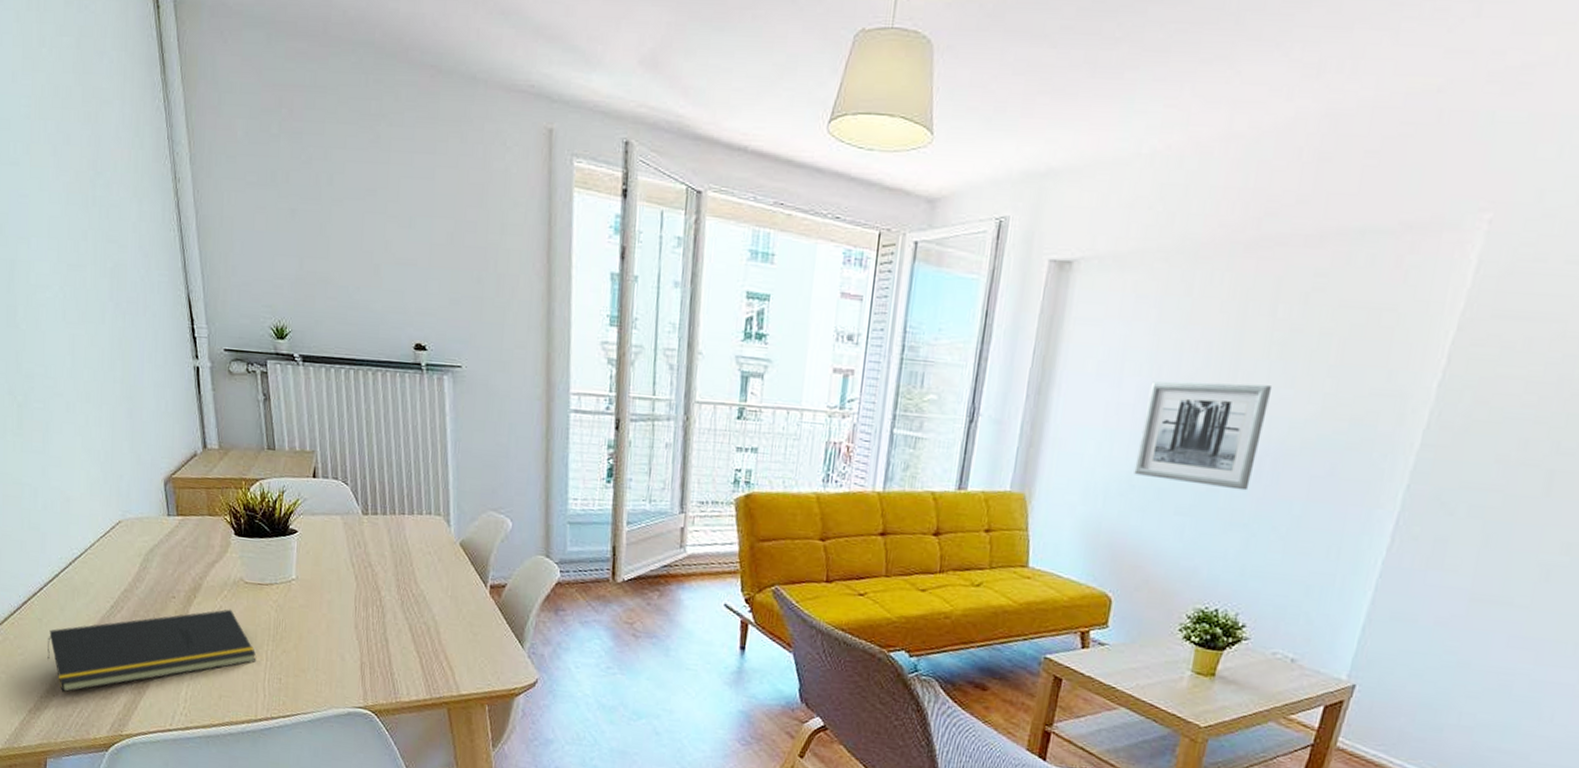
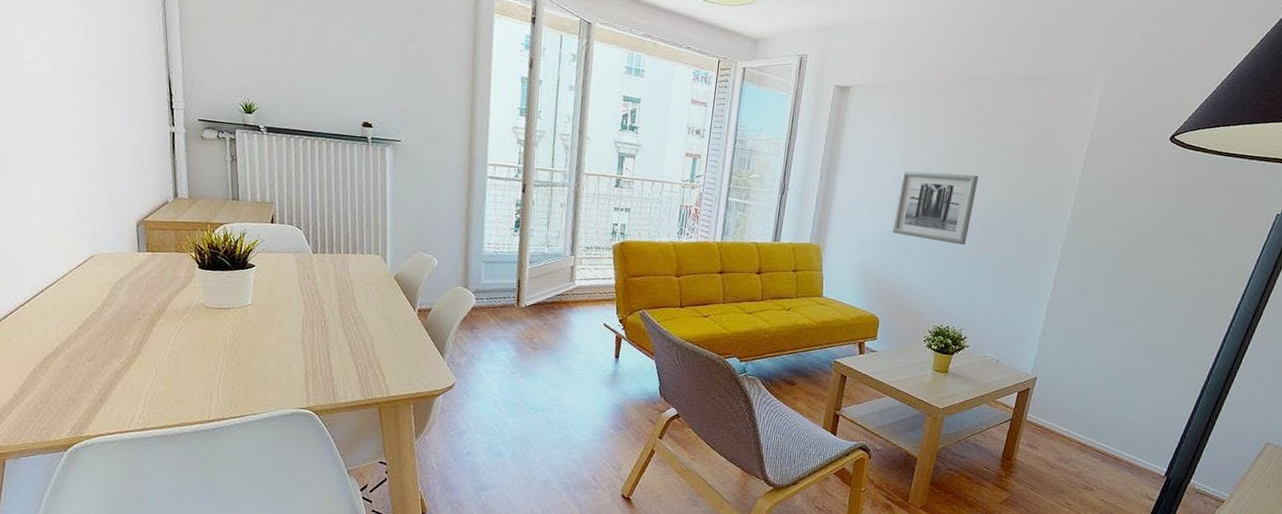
notepad: present [47,609,257,693] -> none [13,329,212,401]

